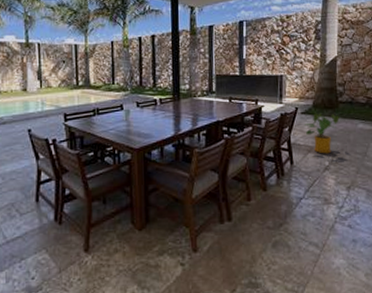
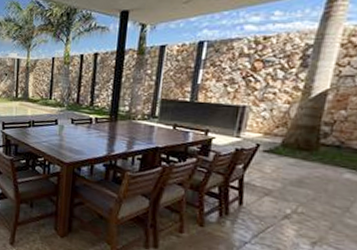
house plant: present [305,113,340,154] -> none [265,153,318,201]

